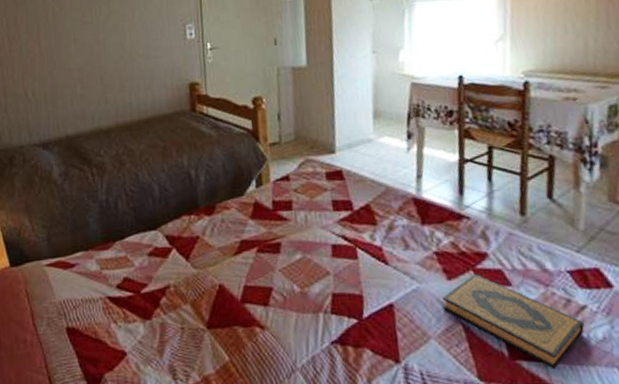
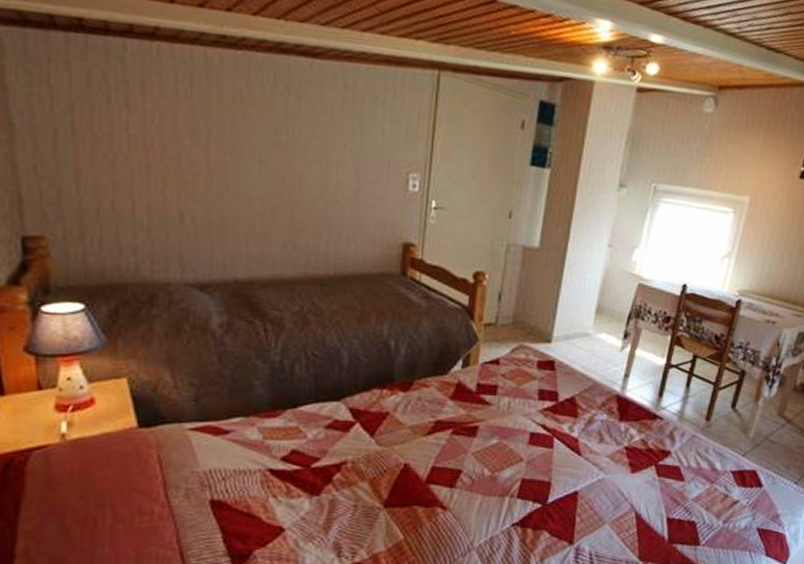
hardback book: present [443,274,585,370] -> none [622,469,733,552]

